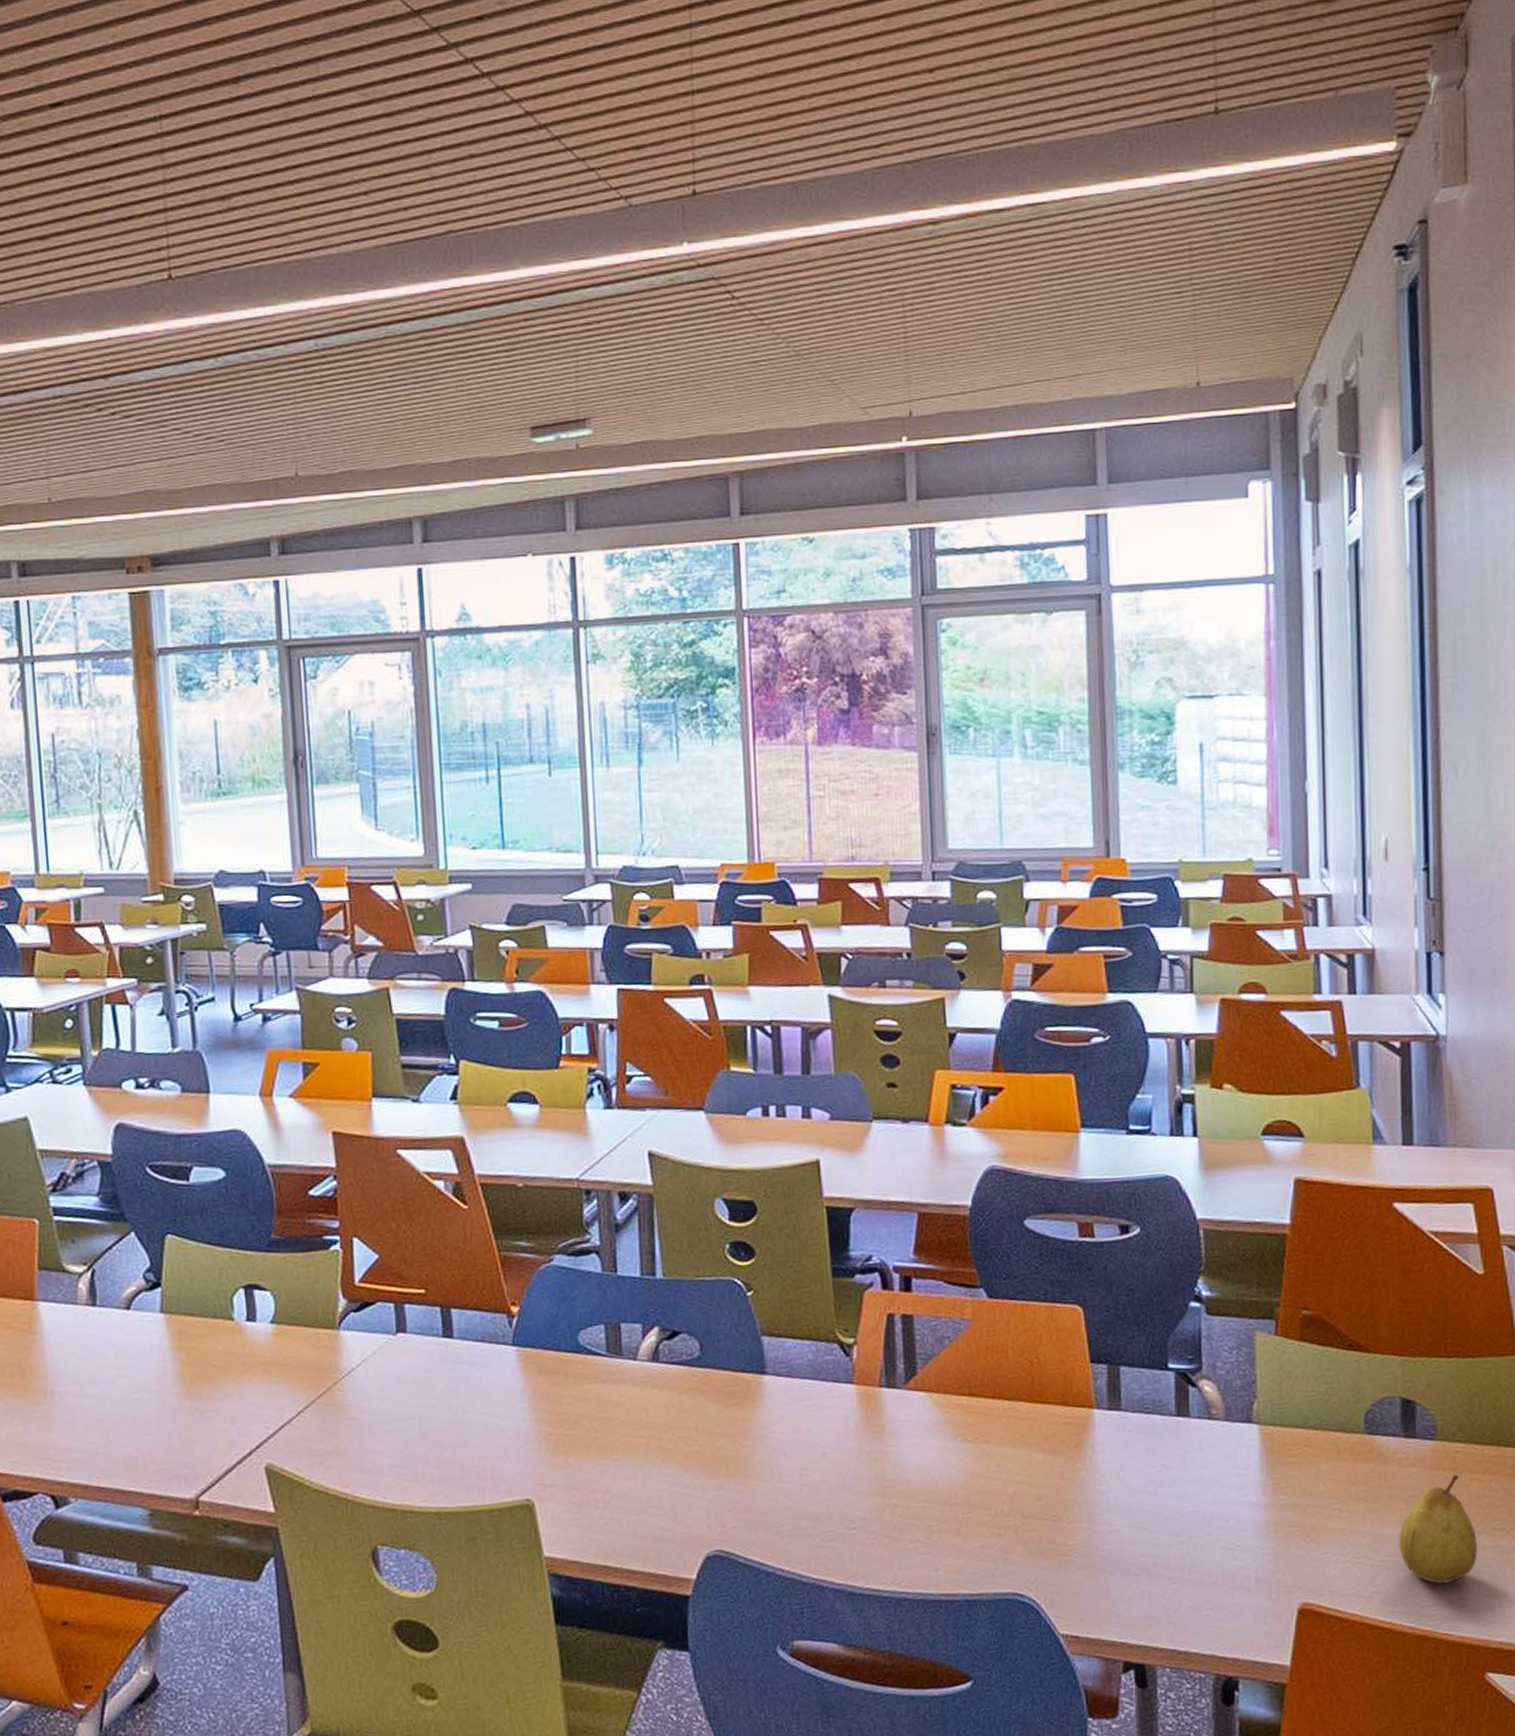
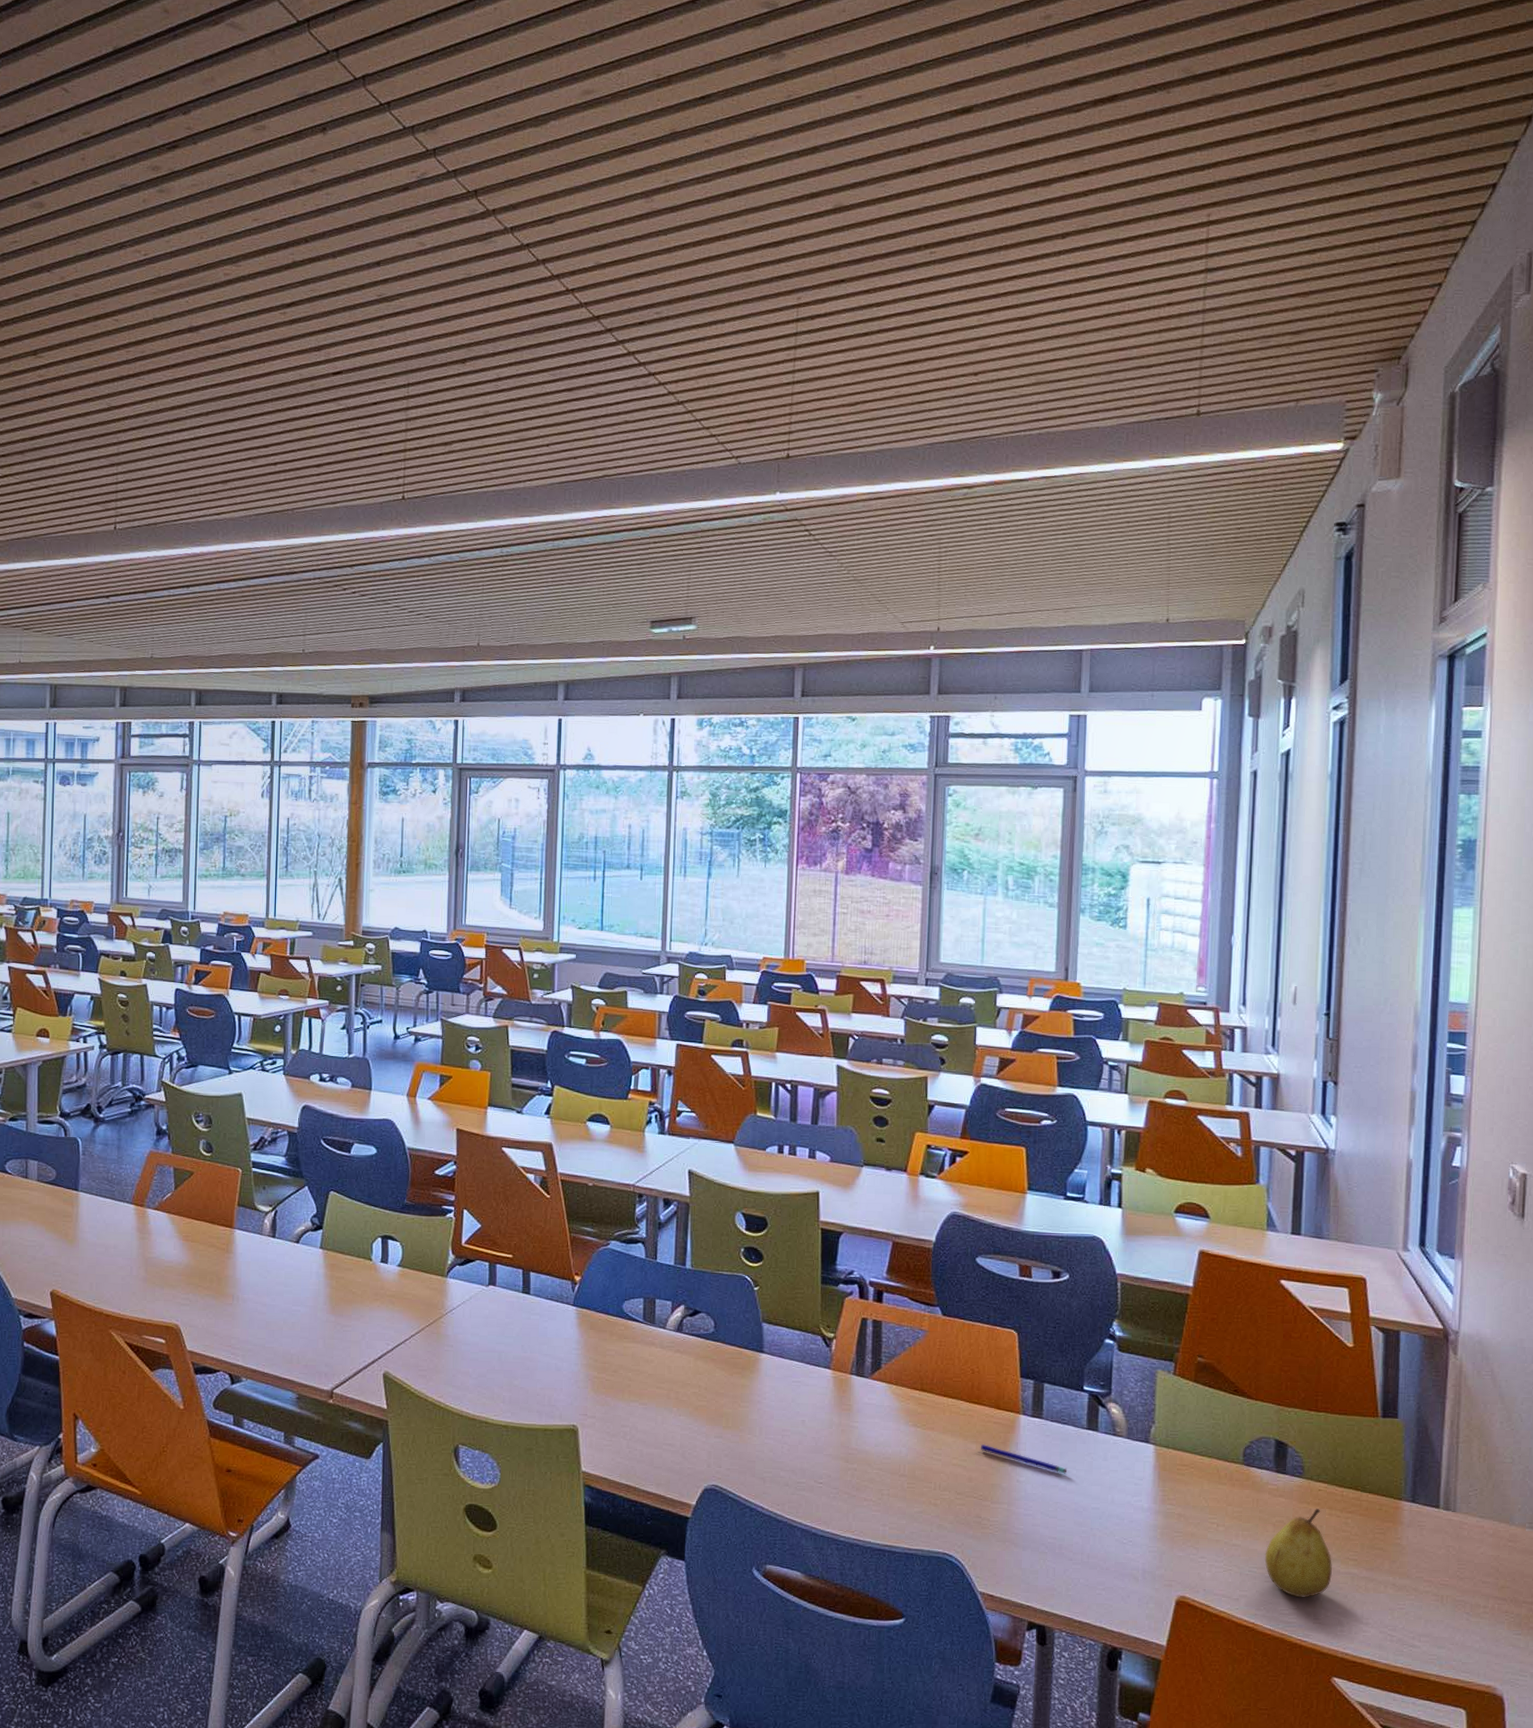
pen: none [1049,1452,1157,1475] -> present [981,1444,1068,1474]

